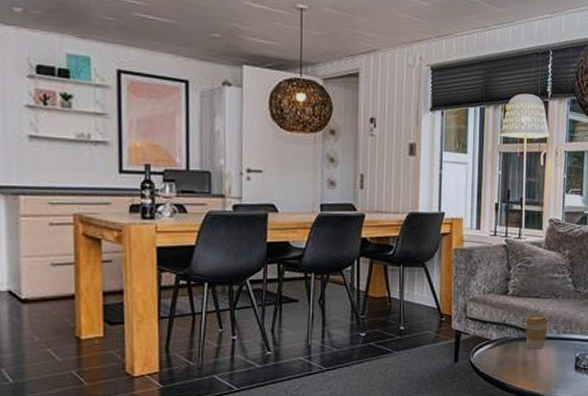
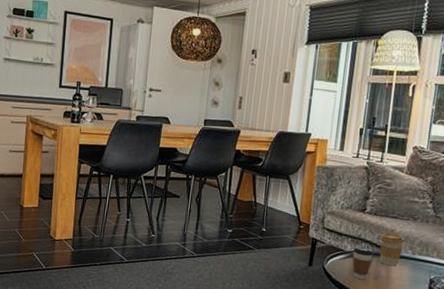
coffee cup: none [499,333,519,368] -> present [352,246,373,280]

